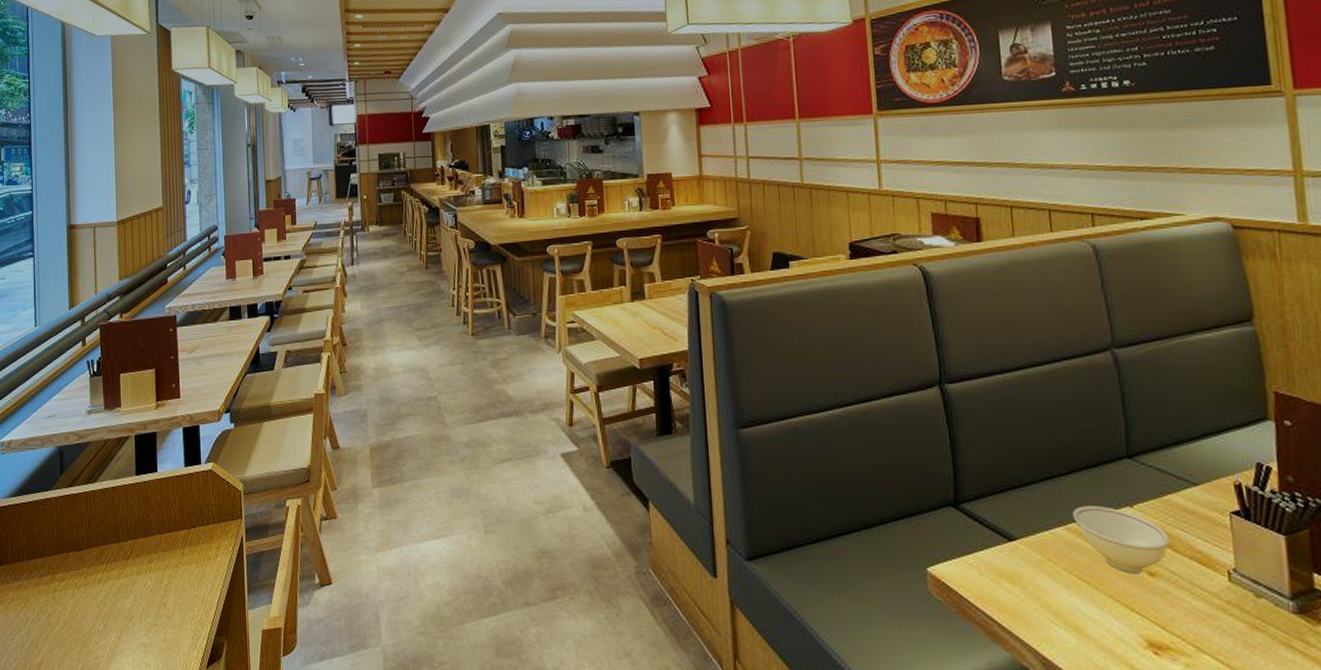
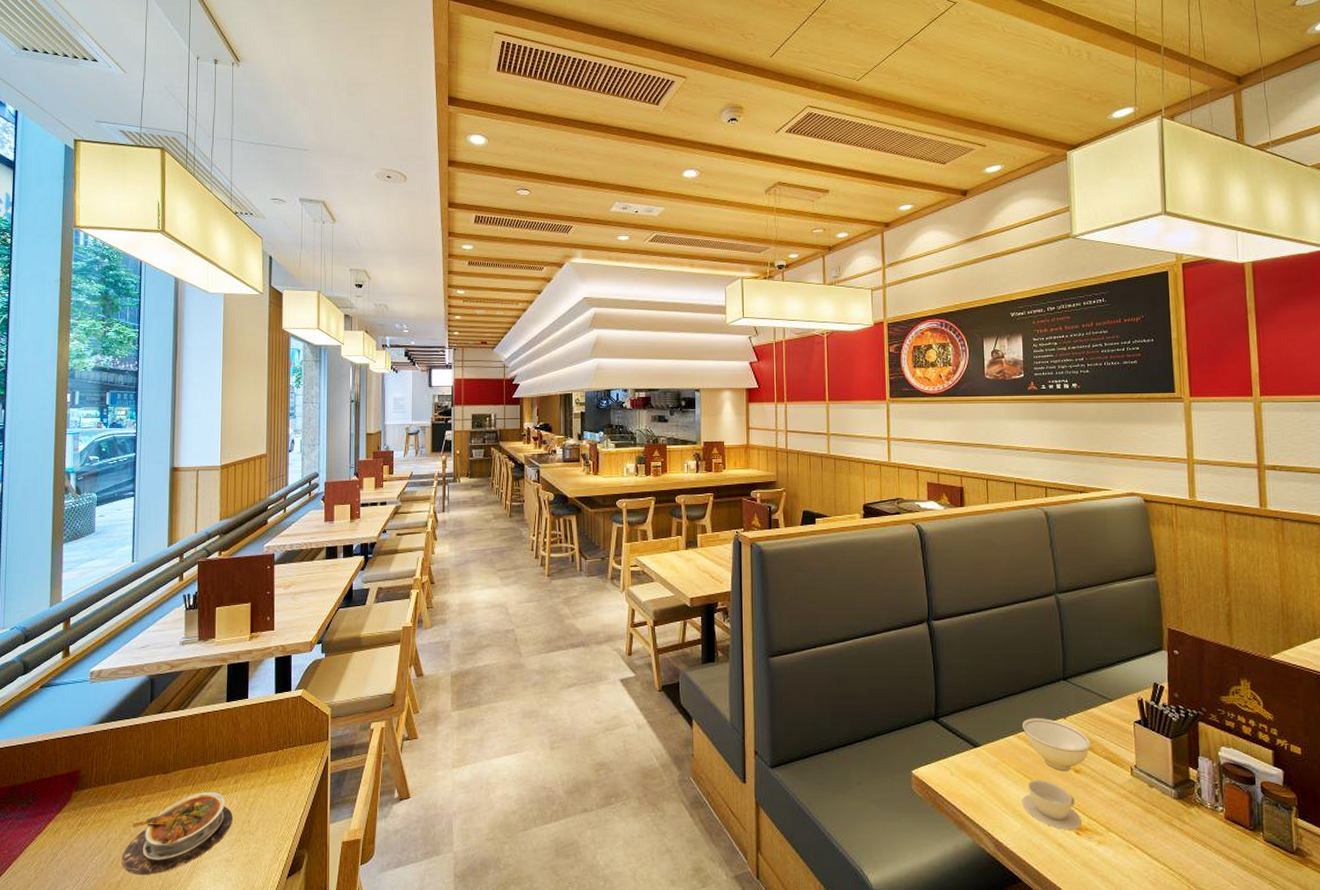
soup bowl: none [41,571,148,658] -> present [121,791,232,875]
teacup: none [1076,584,1161,648] -> present [1022,780,1082,830]

